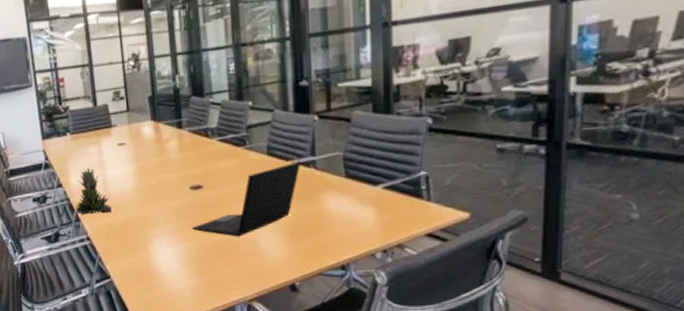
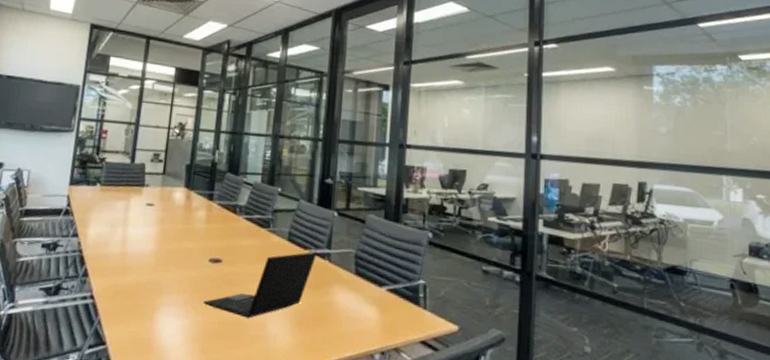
succulent plant: present [75,167,112,215] -> none [85,222,125,273]

